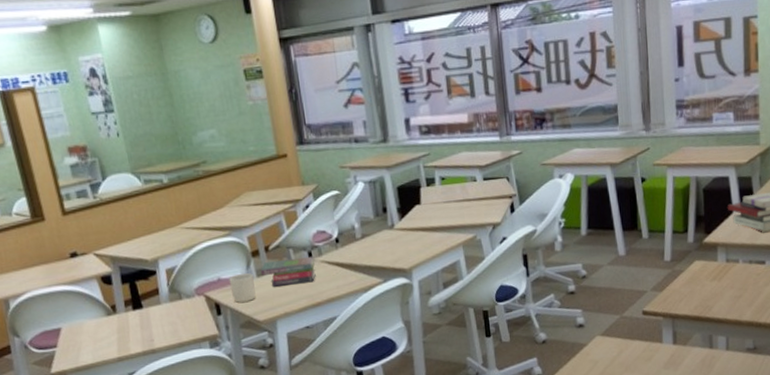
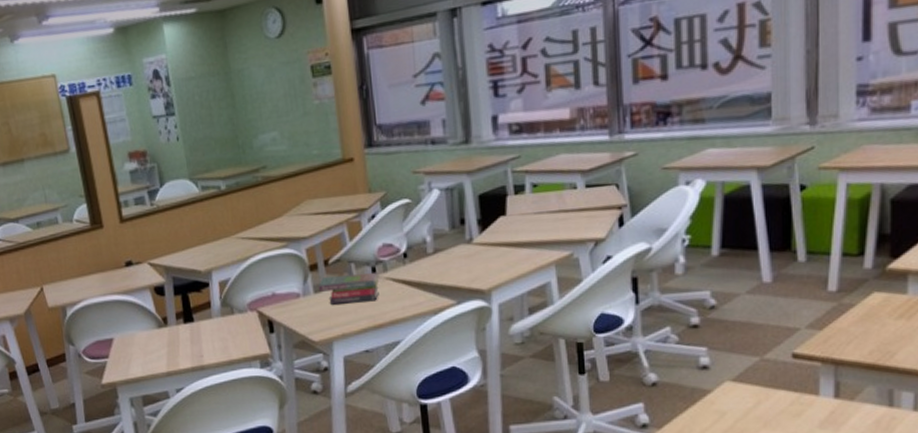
mug: present [229,273,256,303] -> none [284,288,312,321]

